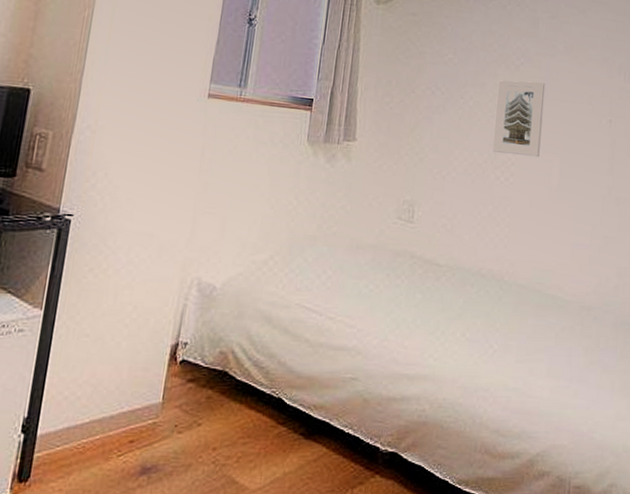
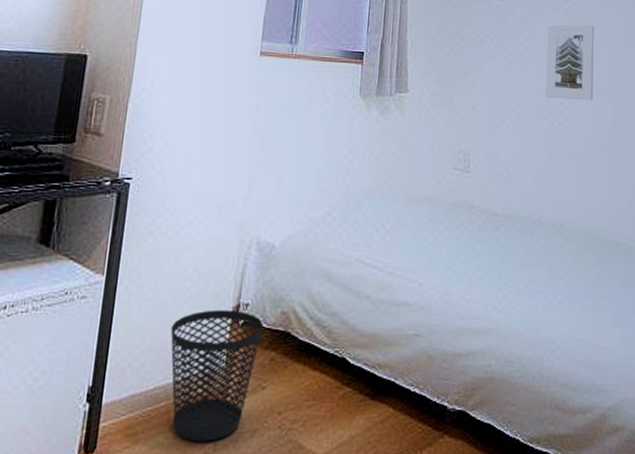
wastebasket: none [108,347,202,474] -> present [170,309,264,442]

